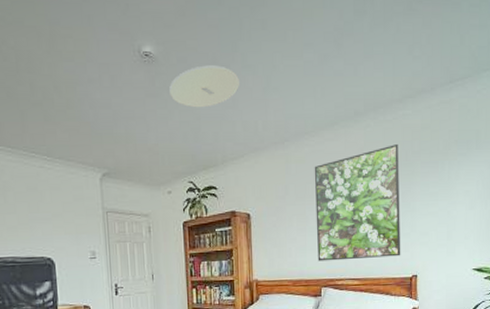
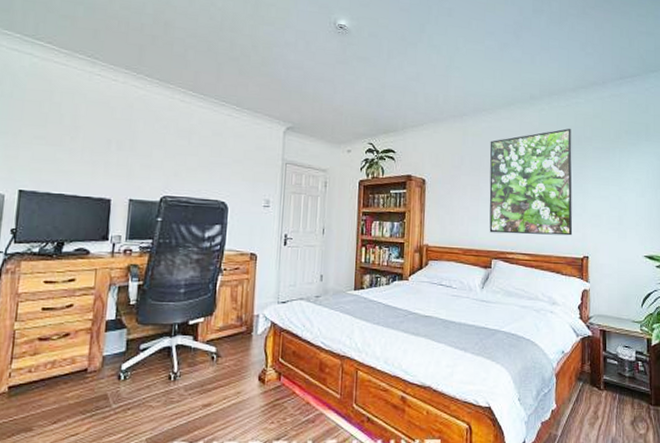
ceiling light: present [169,65,239,108] -> none [359,41,424,78]

